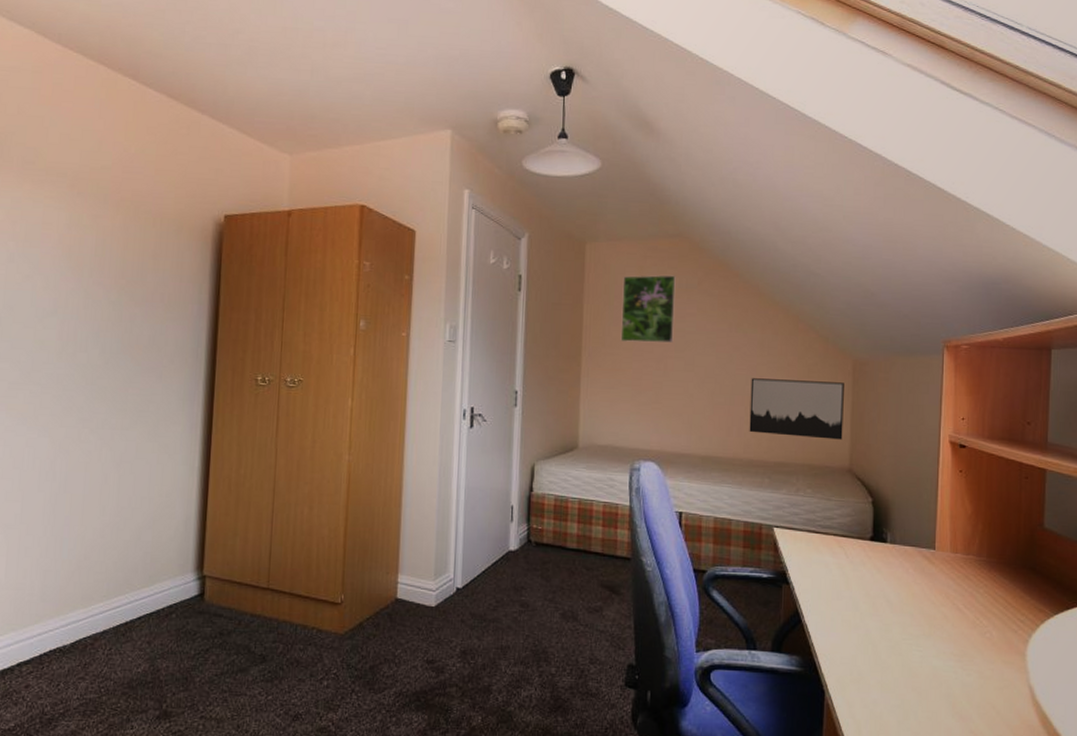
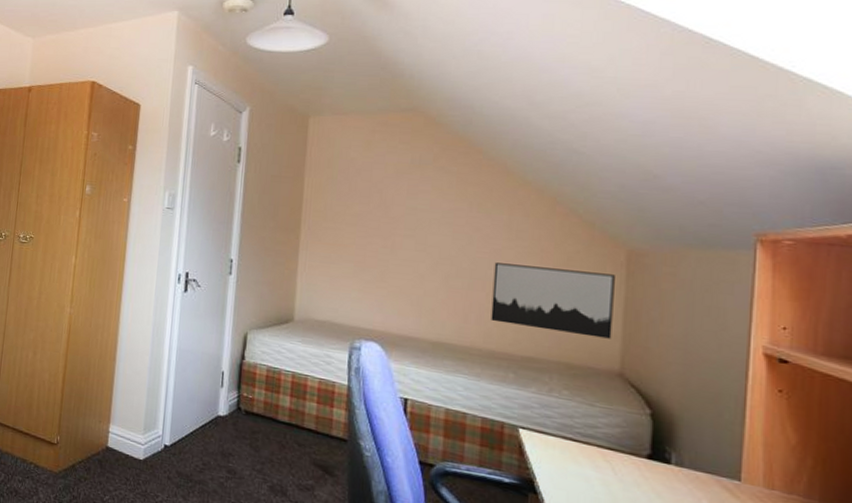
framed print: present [620,275,676,343] -> none [343,150,408,220]

